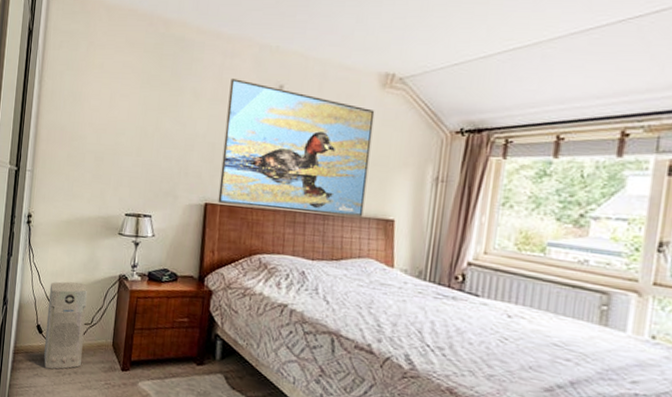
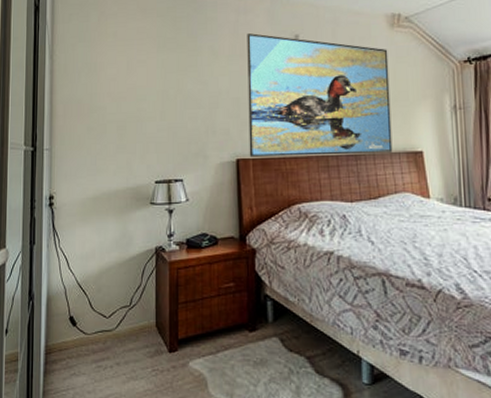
air purifier: present [44,281,88,370] -> none [80,262,123,365]

